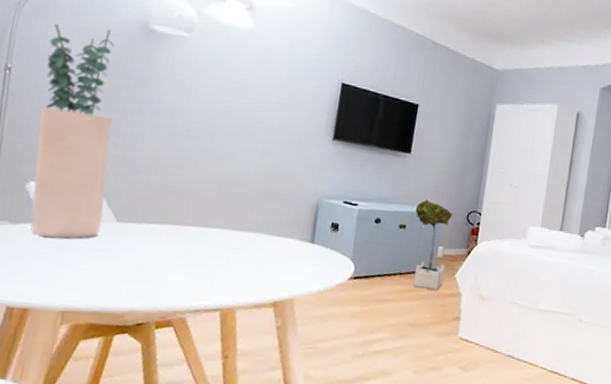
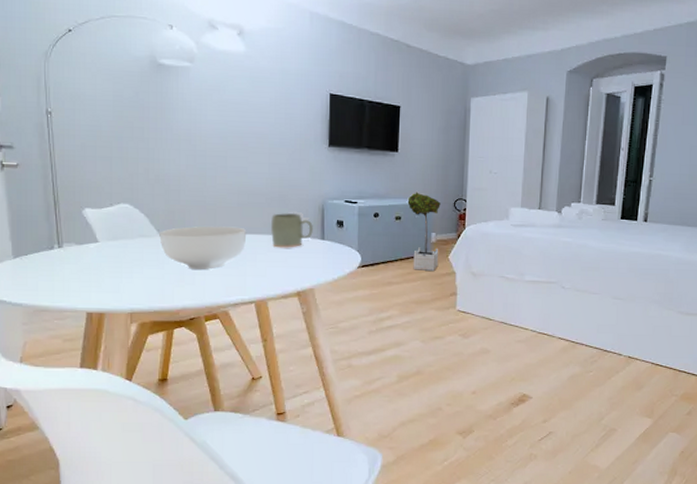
vase: present [30,24,115,239] -> none [78,68,149,254]
bowl: none [115,214,224,267] -> present [159,226,247,270]
mug: none [251,208,303,249] -> present [270,212,313,248]

